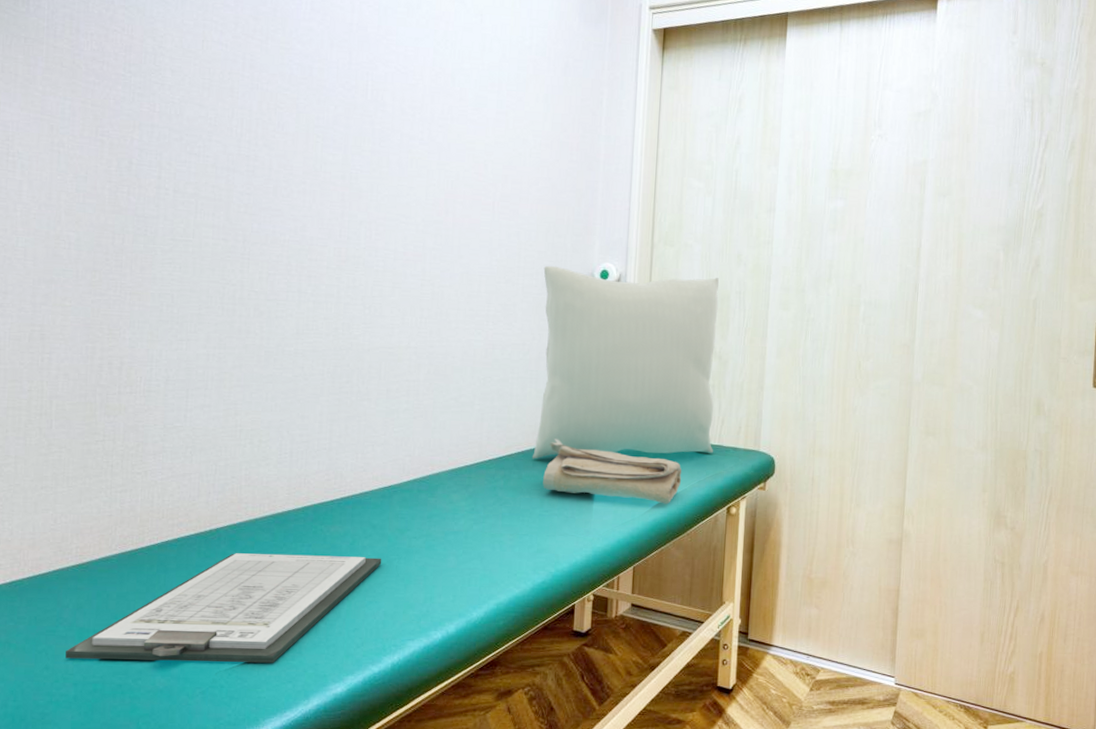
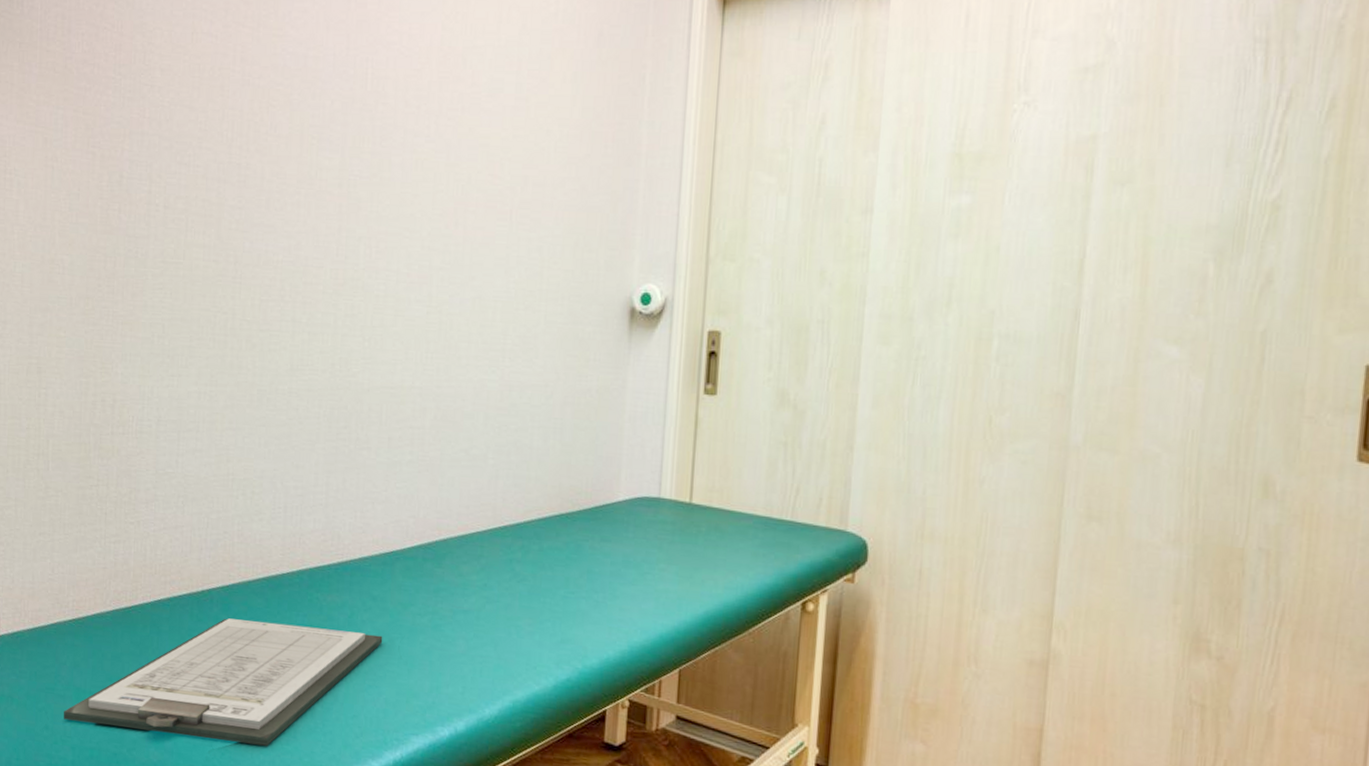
pillow: present [533,265,719,459] -> none [556,287,795,531]
towel: present [543,439,682,504] -> none [568,504,743,594]

